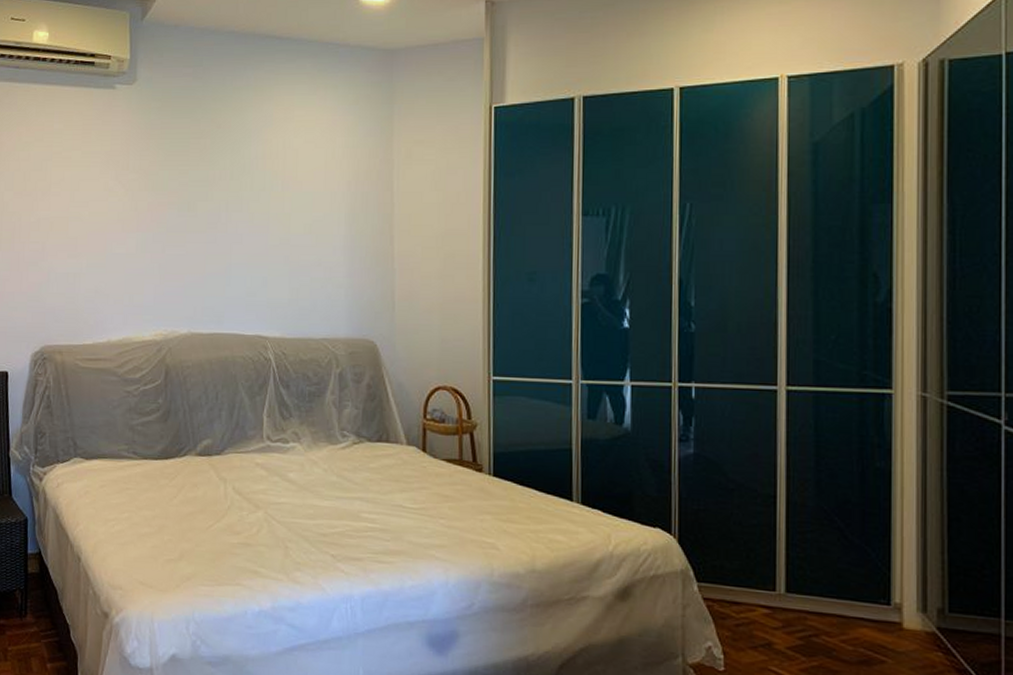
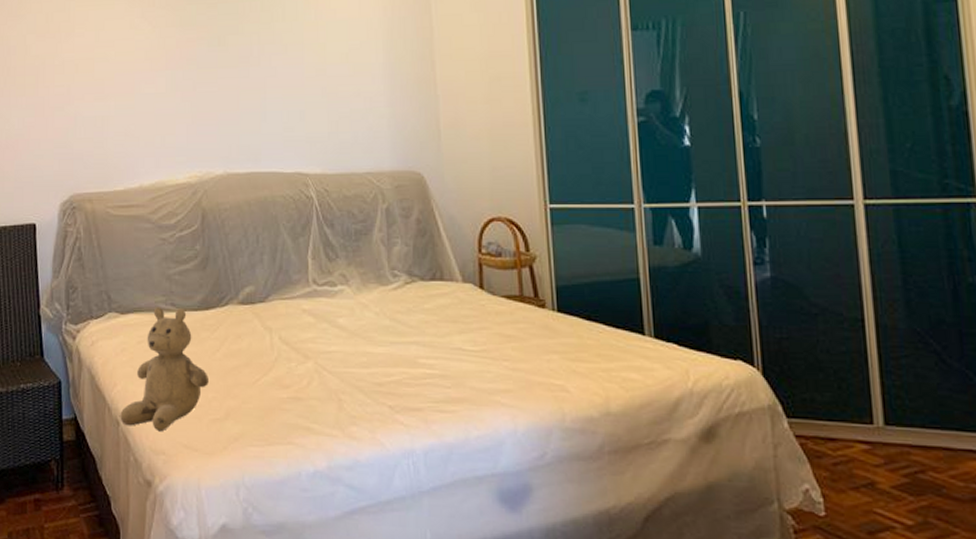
teddy bear: none [81,454,165,568] -> present [120,307,208,431]

